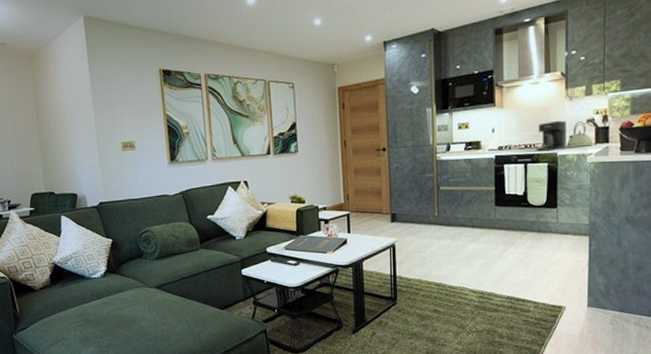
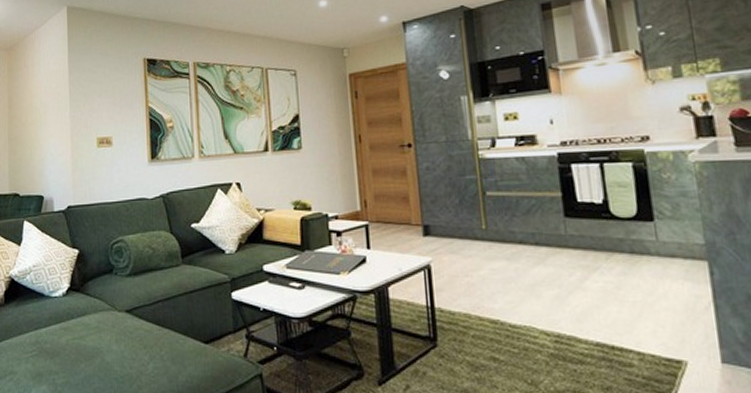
coffee maker: present [536,120,568,153] -> none [613,108,658,149]
kettle: present [566,121,593,149] -> none [655,109,694,144]

